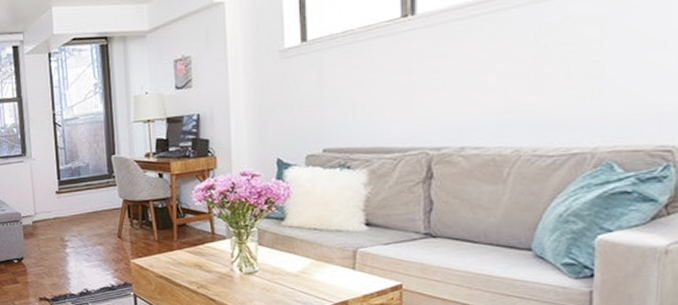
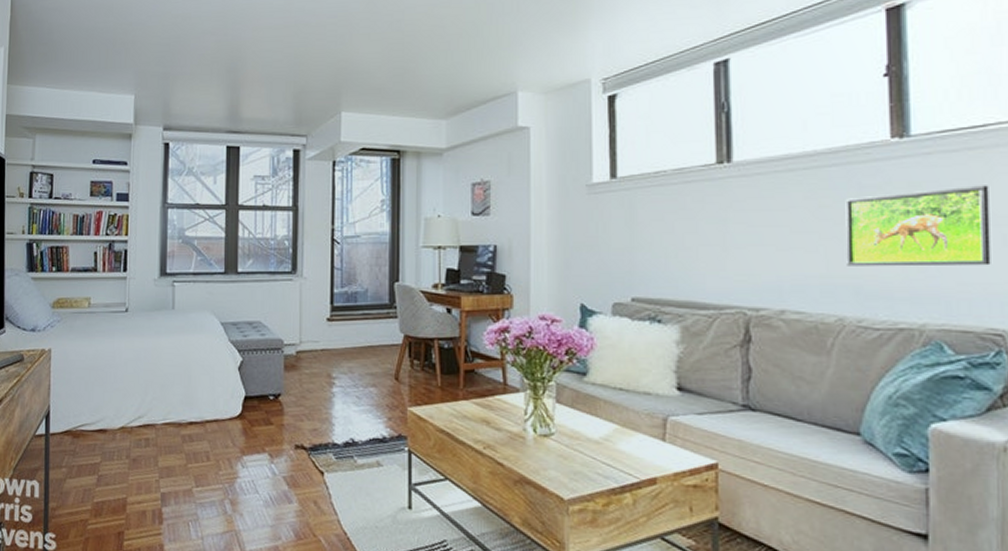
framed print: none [524,10,668,101] -> present [845,185,991,267]

